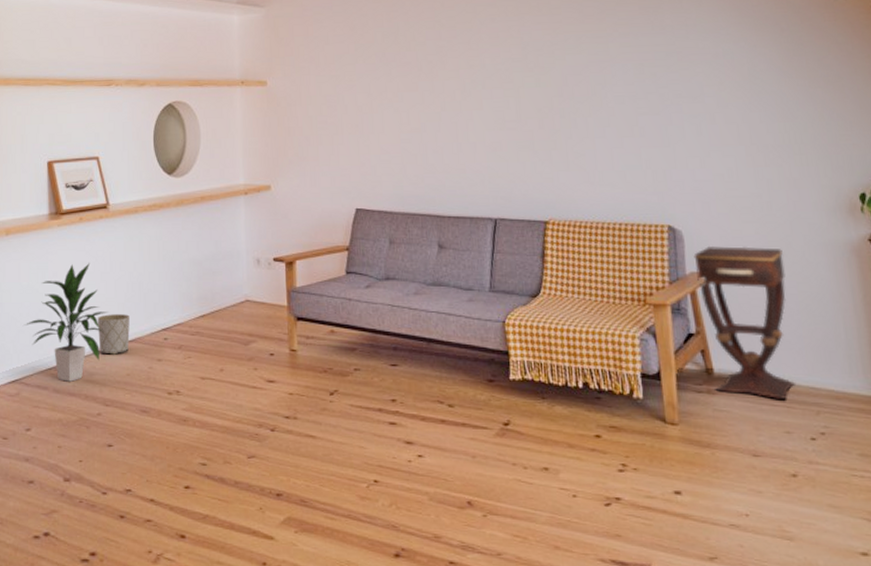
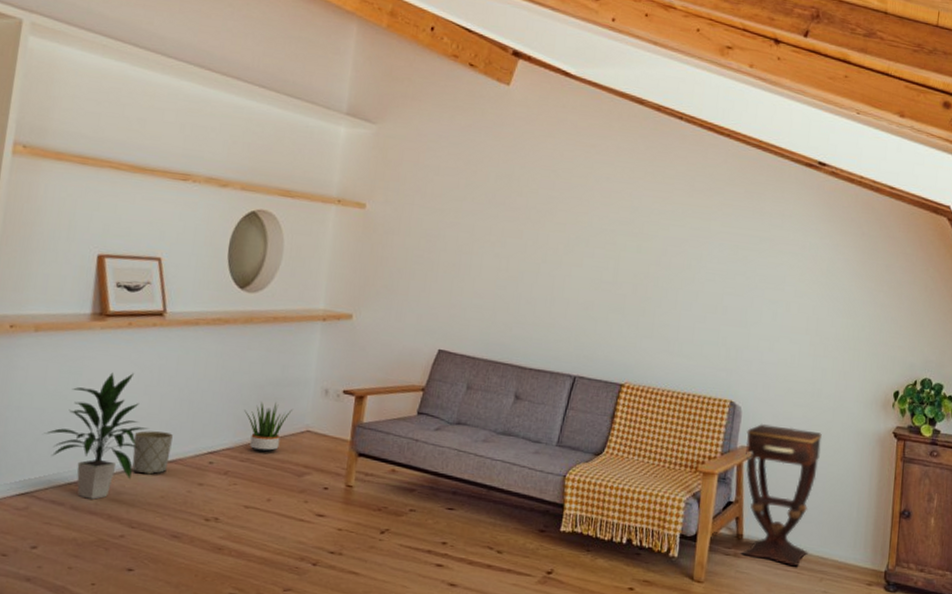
potted plant: none [188,276,230,325] -> present [244,401,292,453]

